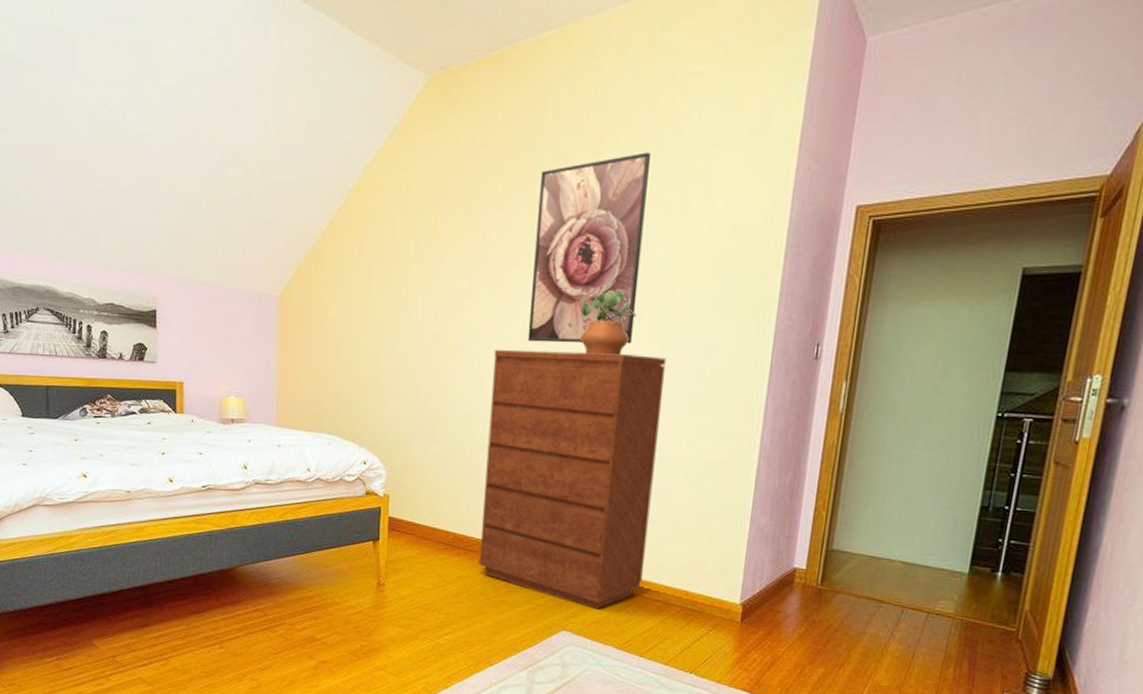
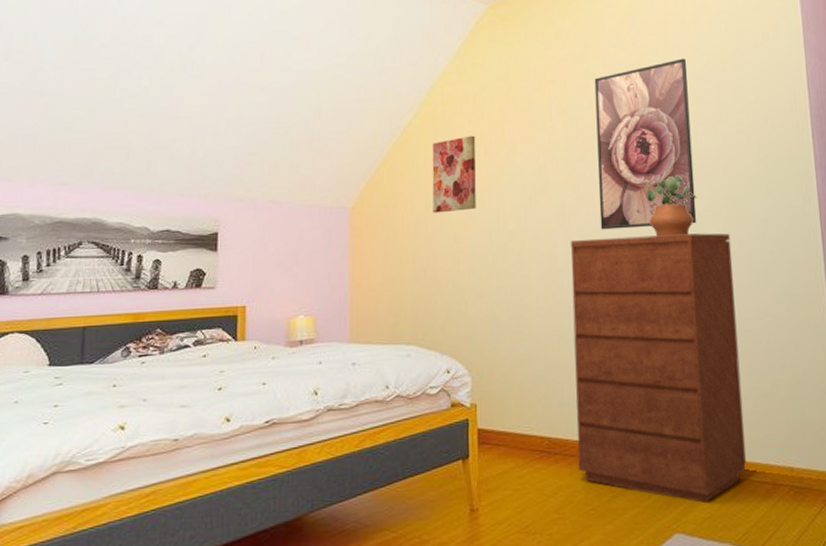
wall art: none [358,229,407,310] -> present [432,135,476,213]

